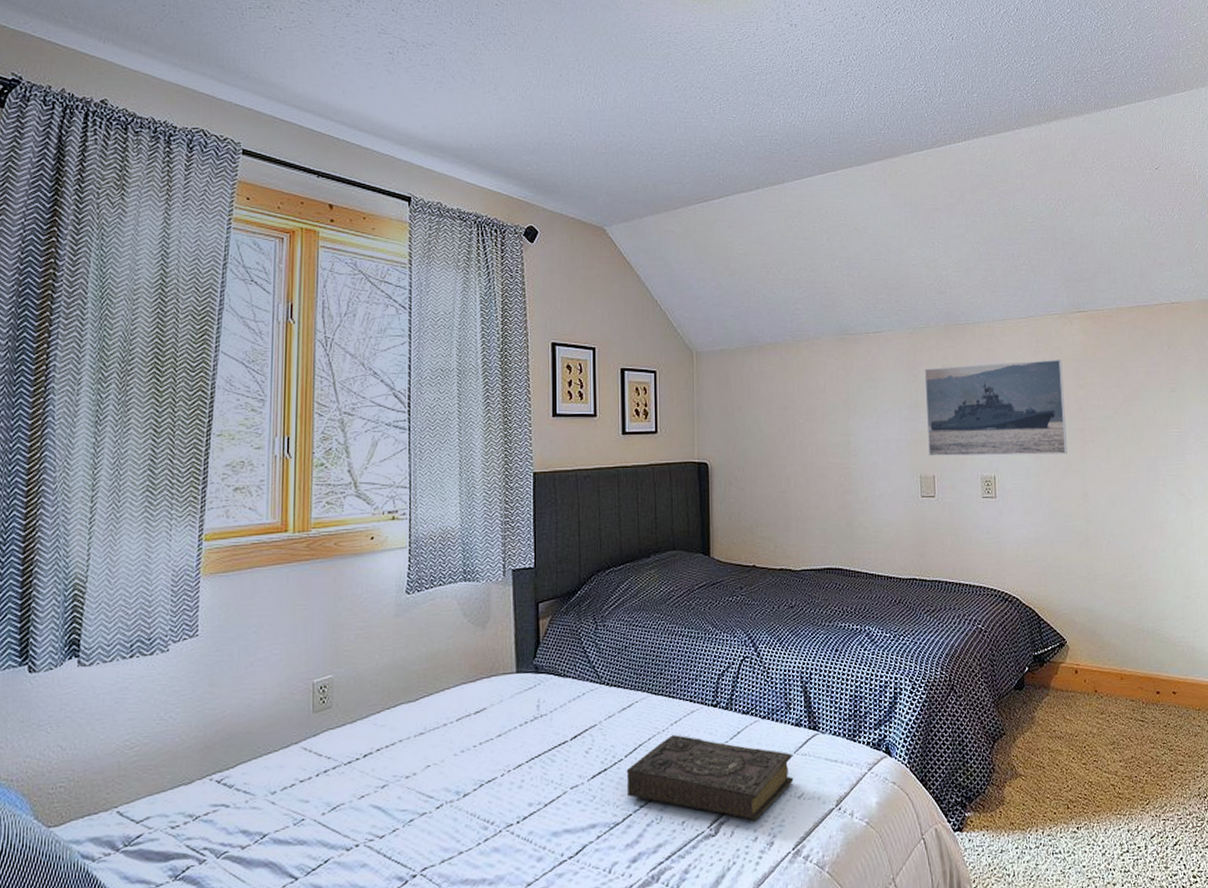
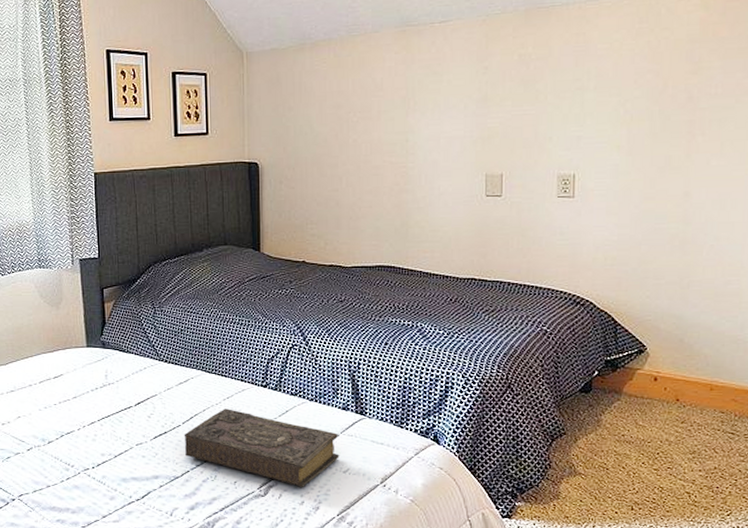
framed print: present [924,360,1067,456] -> none [496,42,672,154]

